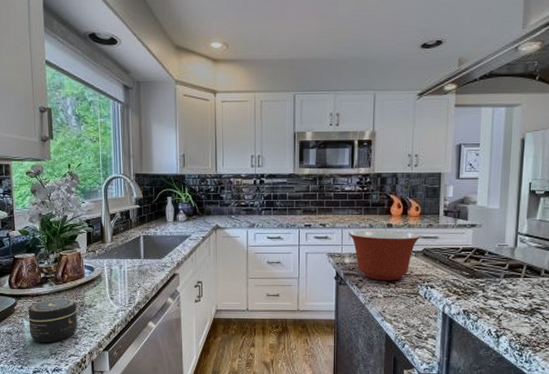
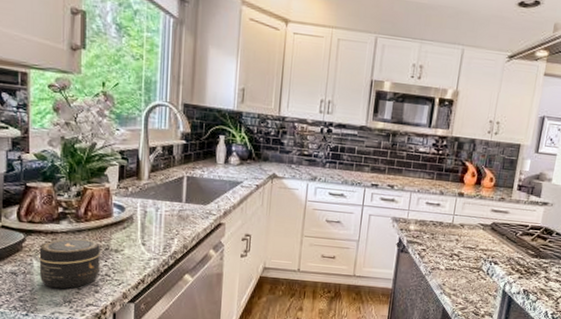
mixing bowl: present [349,229,421,281] -> none [417,196,492,253]

